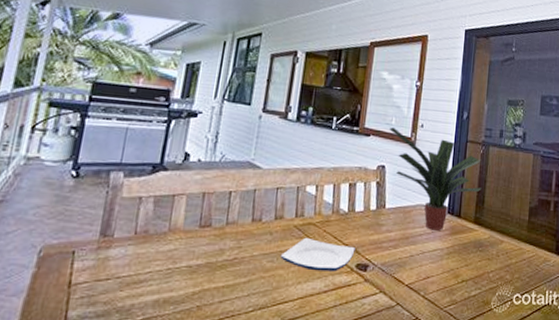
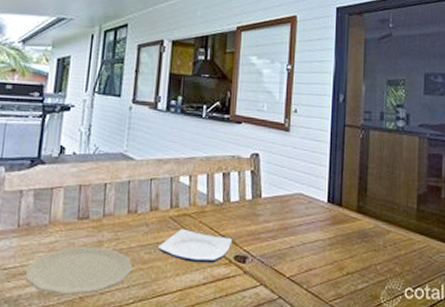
plate: none [139,254,255,305] -> present [24,246,134,297]
potted plant: present [389,127,482,231] -> none [261,114,363,220]

